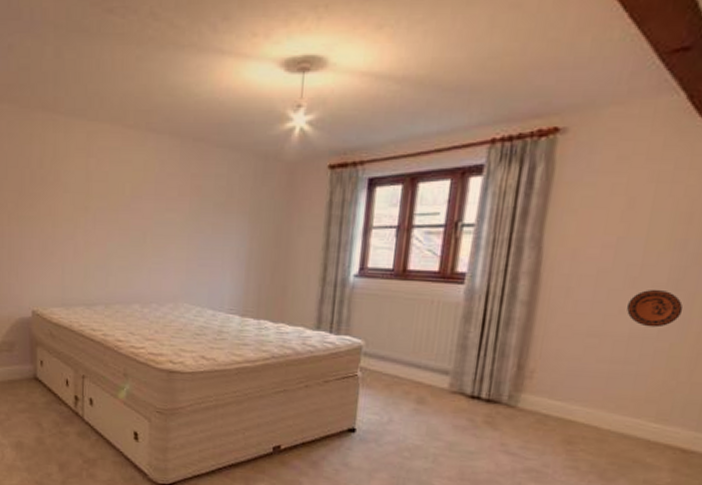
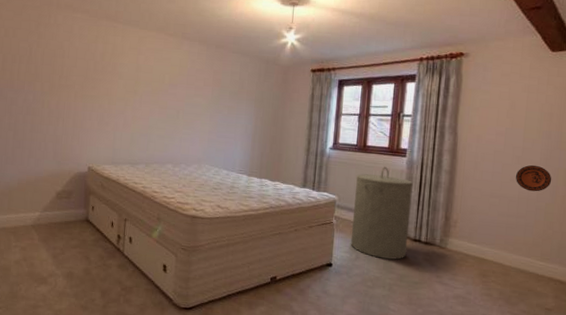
laundry hamper: none [381,298,473,423] -> present [350,167,413,260]

